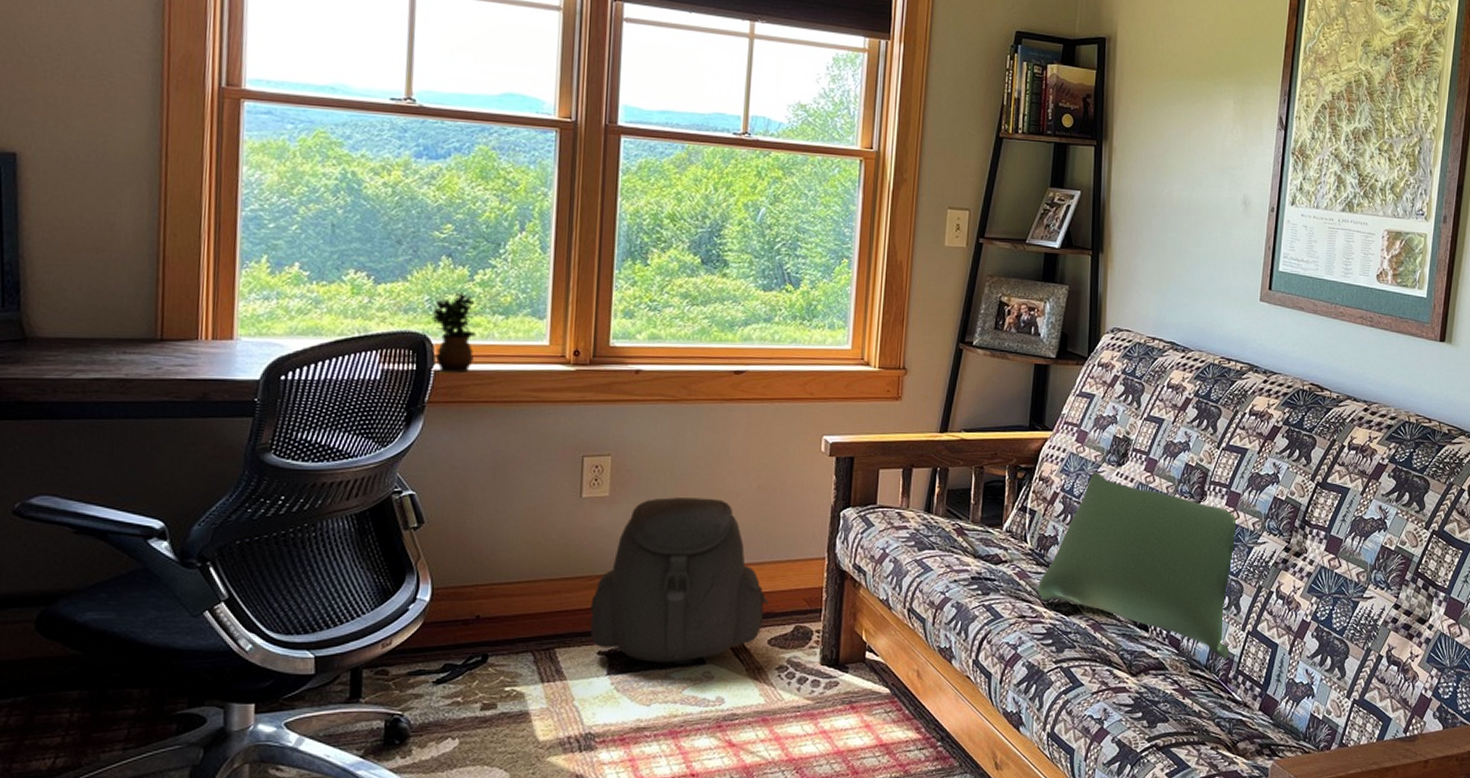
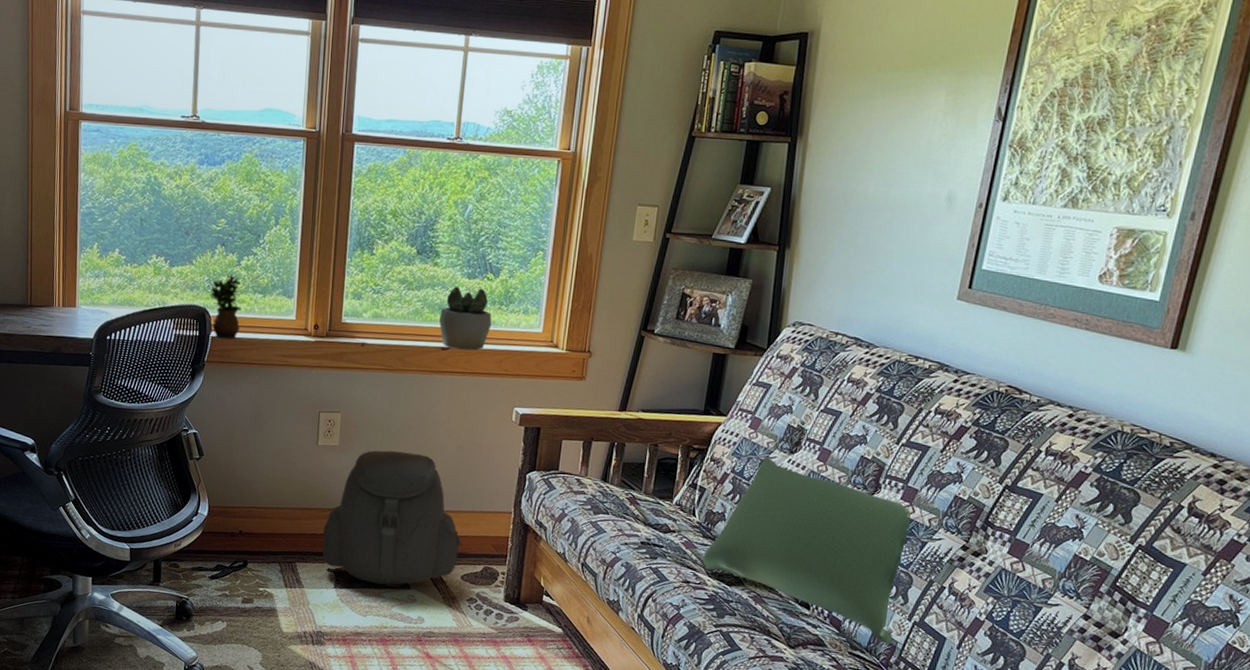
succulent plant: none [730,300,793,373] -> present [438,286,492,351]

